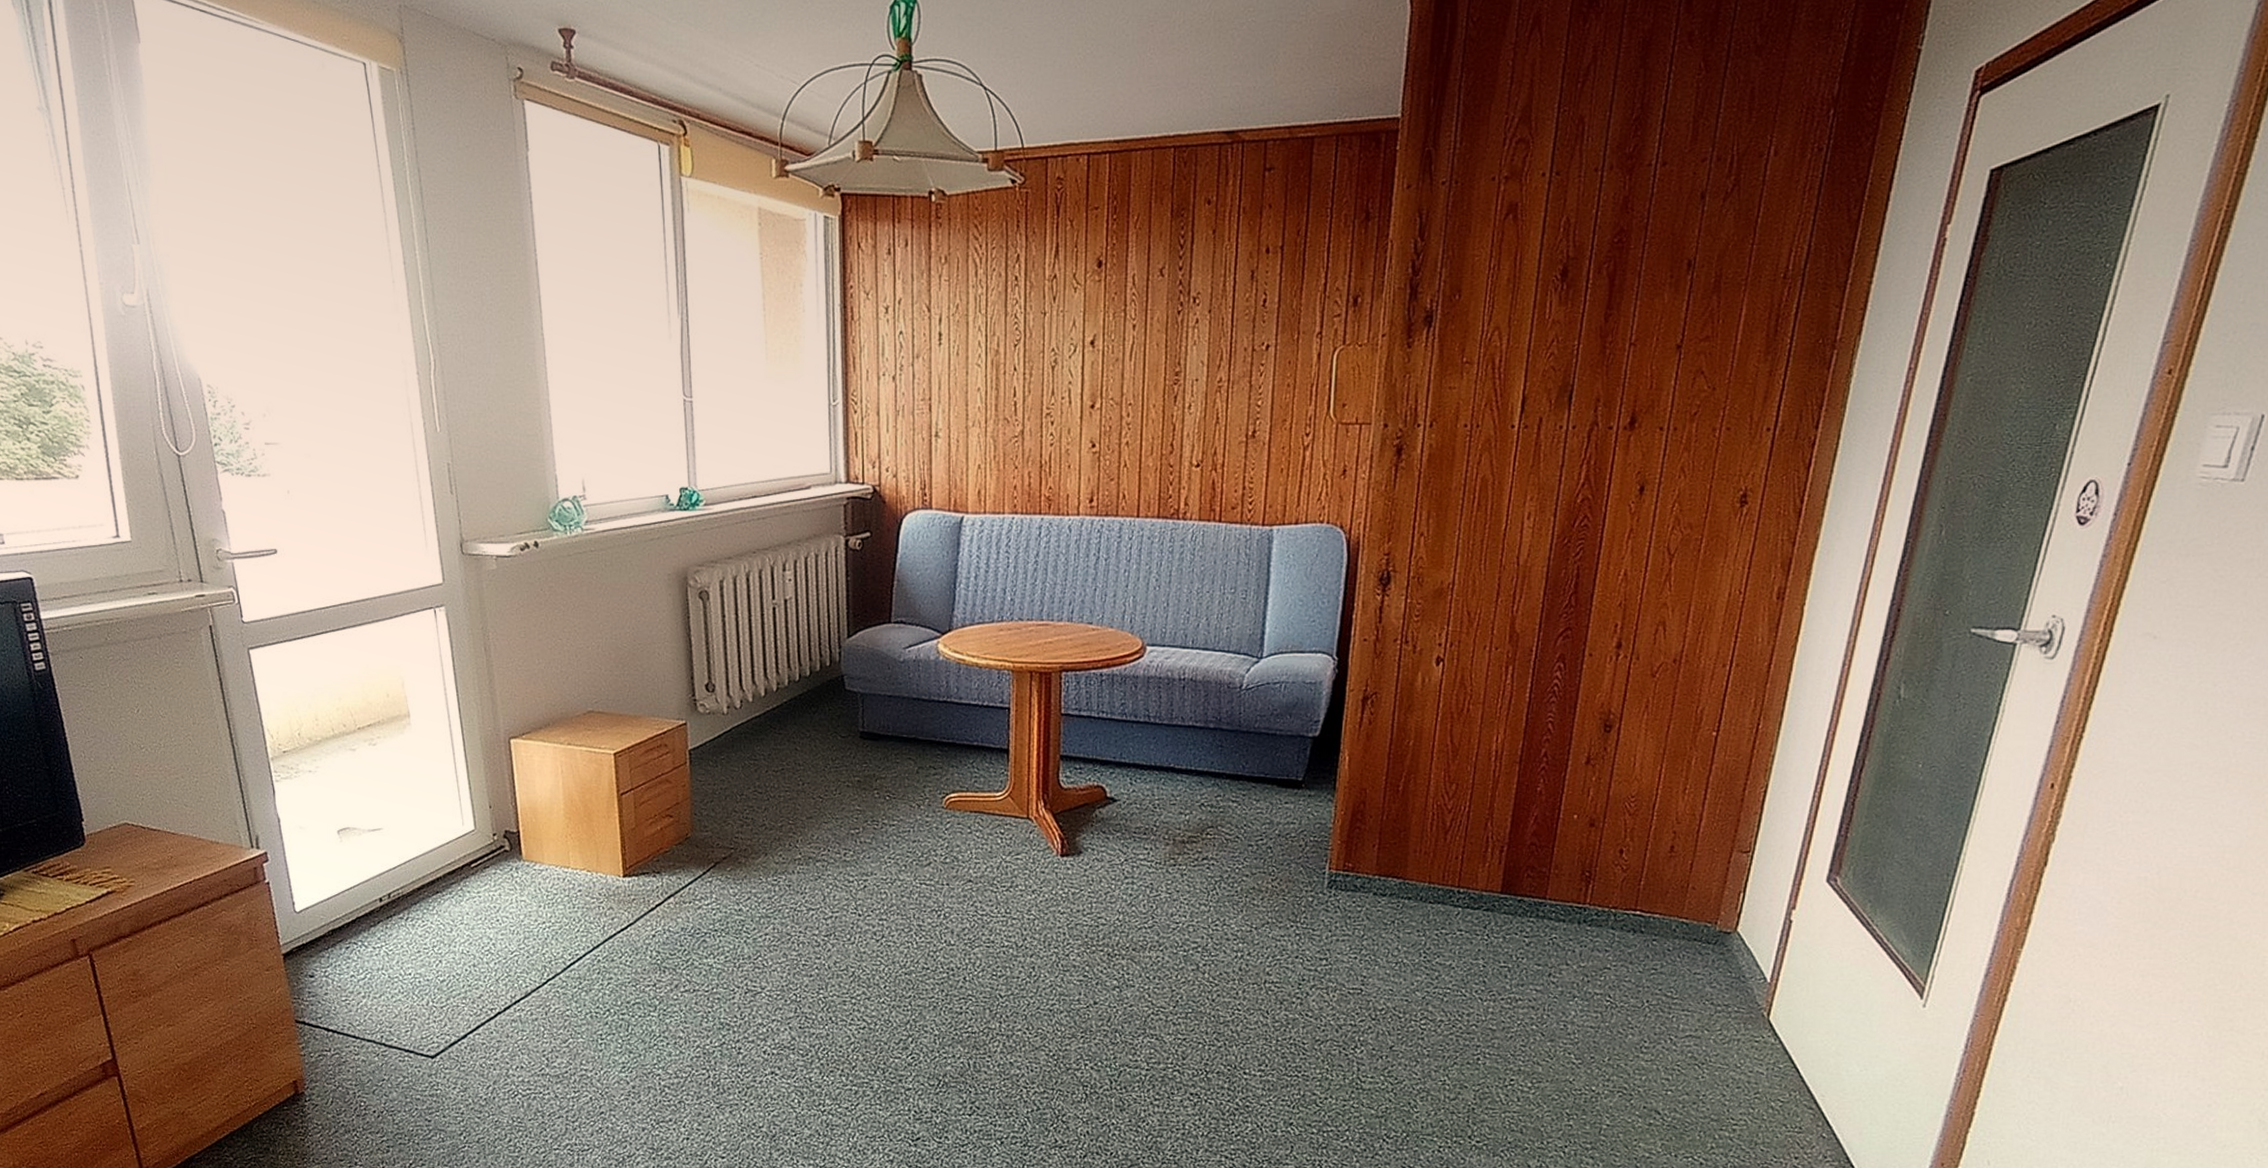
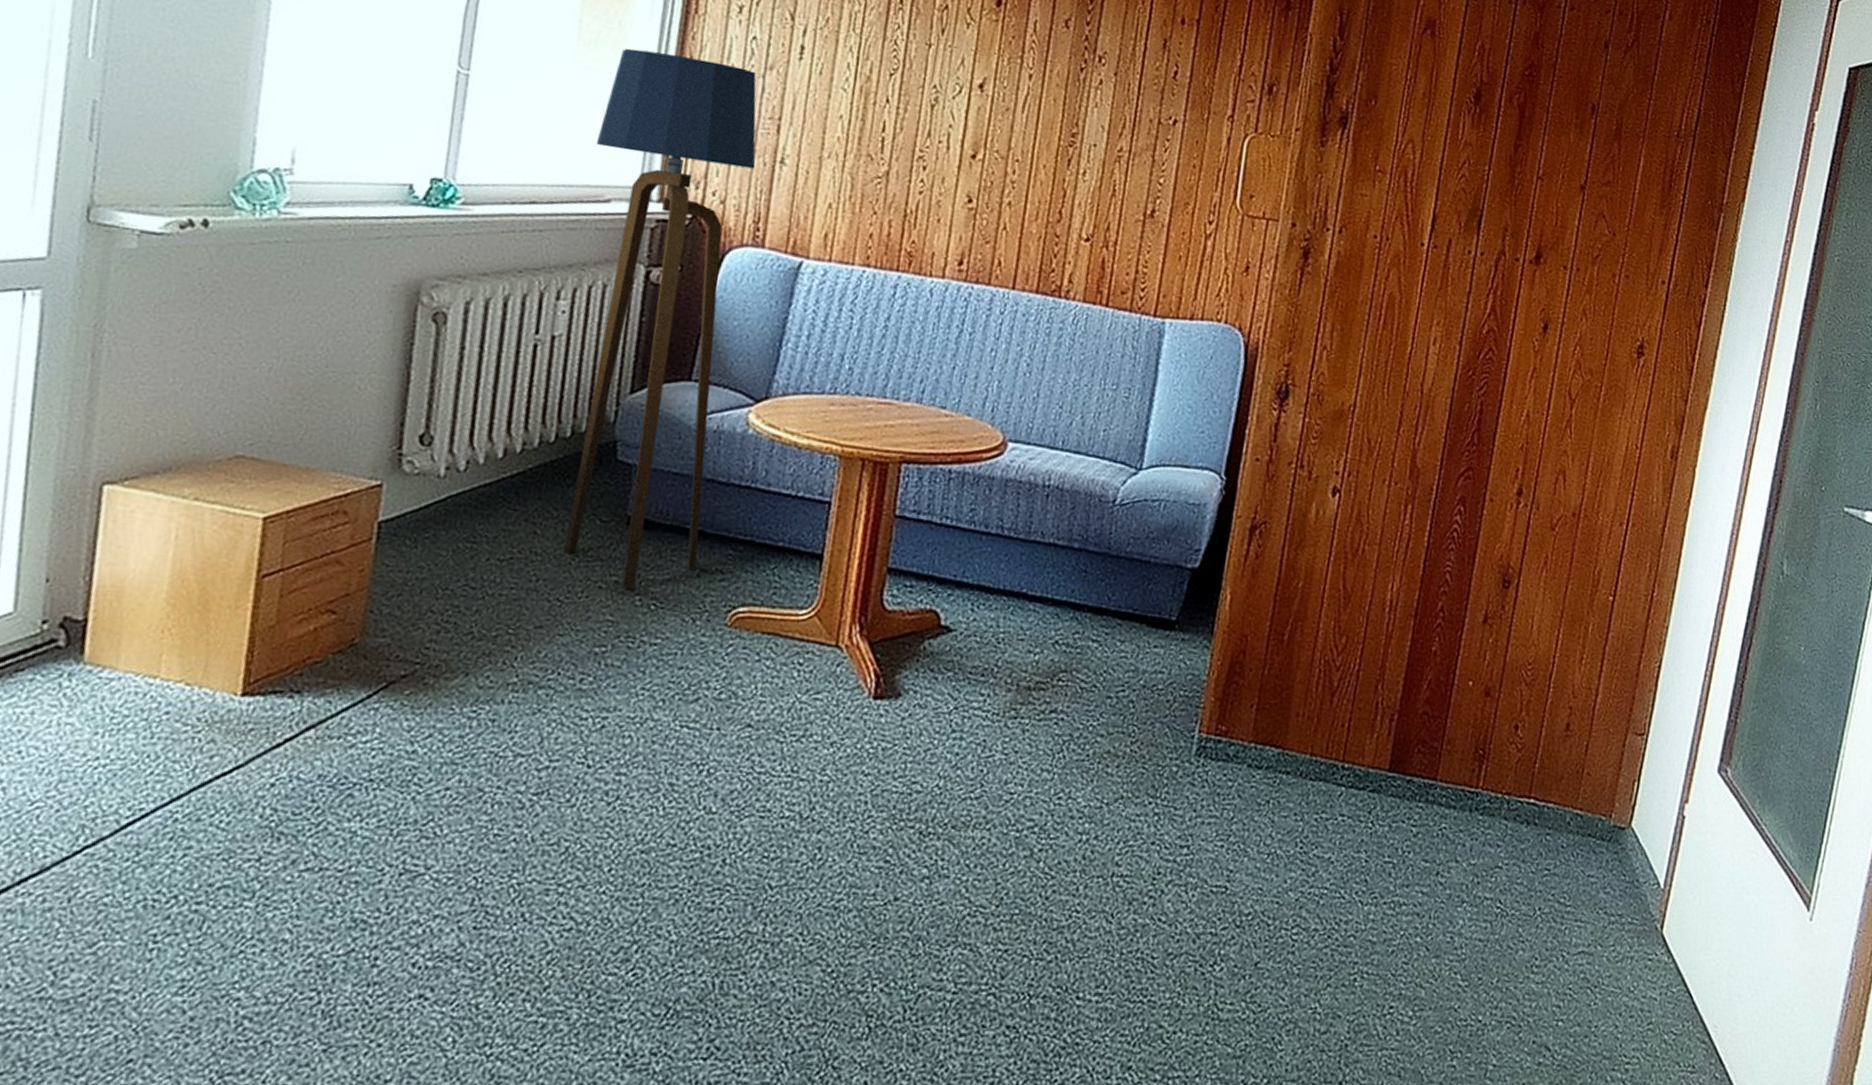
floor lamp: none [793,359,916,786] -> present [563,48,757,589]

